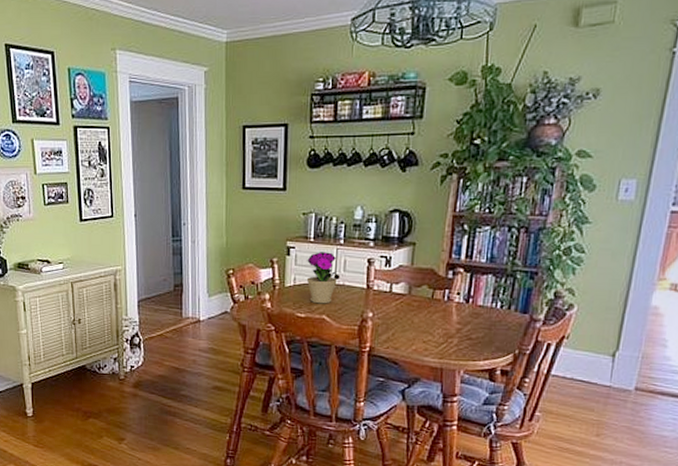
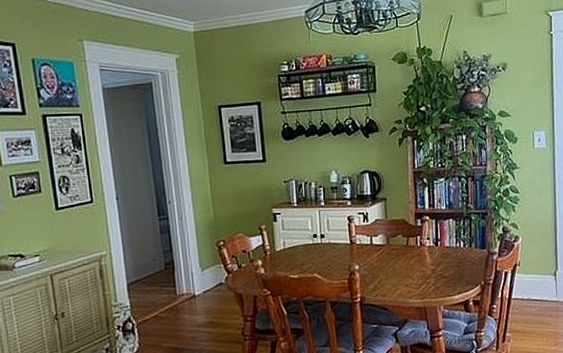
flower pot: present [306,252,337,304] -> none [293,214,324,264]

